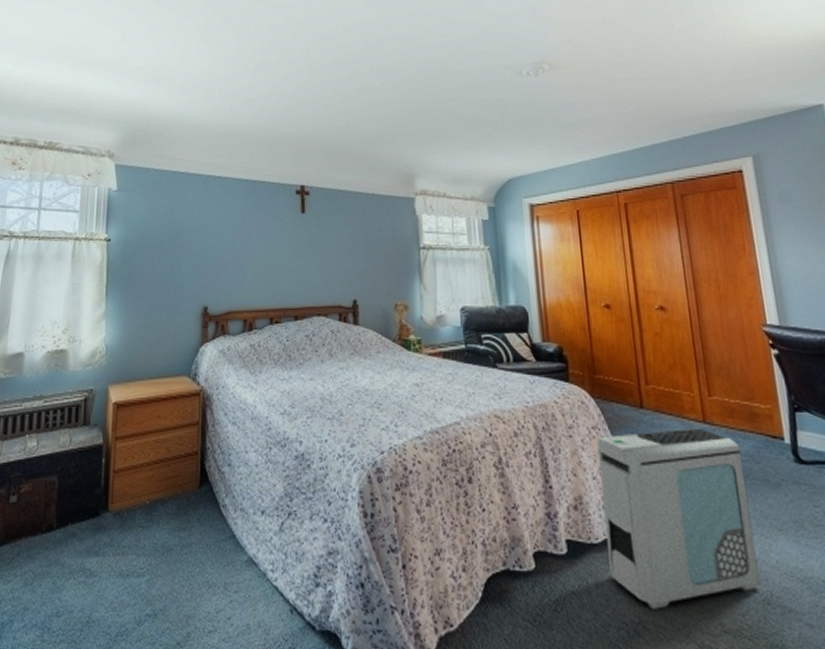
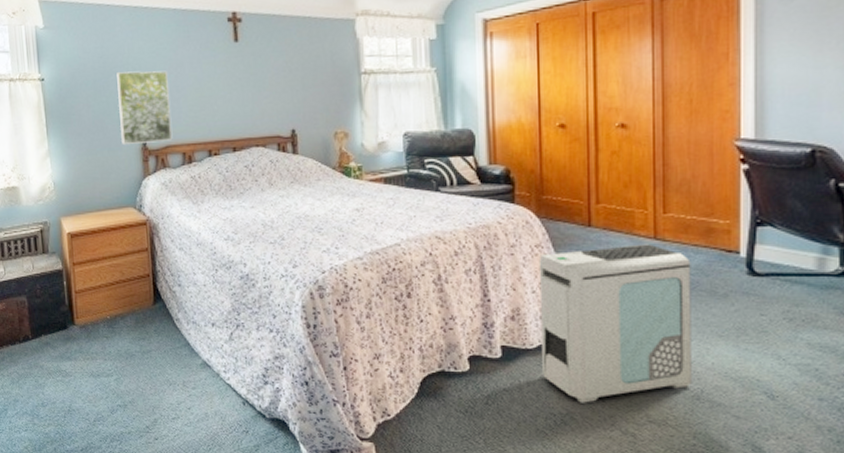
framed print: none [182,236,235,310] -> present [117,70,173,146]

